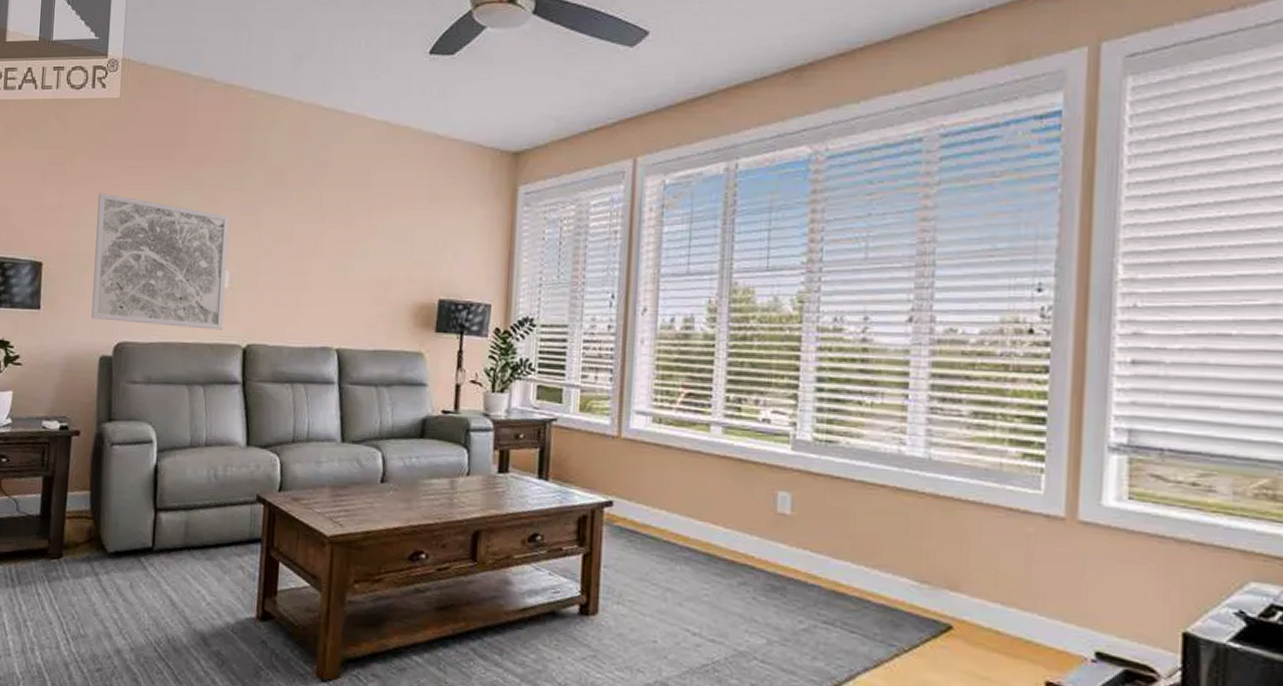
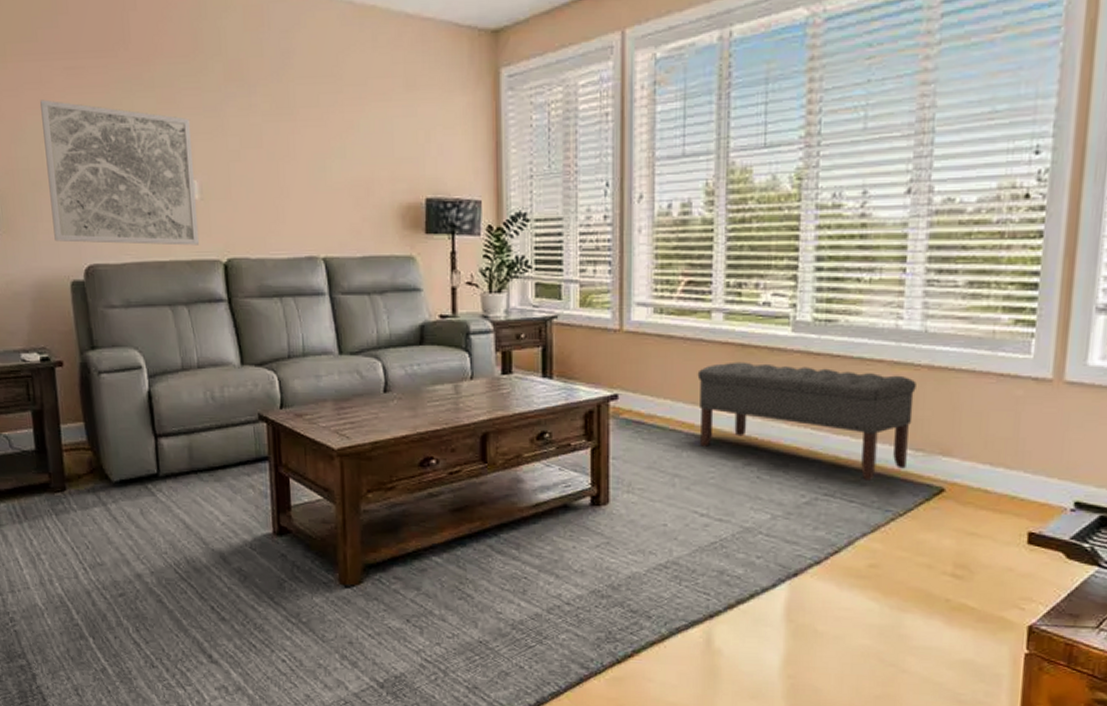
bench: none [694,476,921,611] -> present [697,362,917,480]

